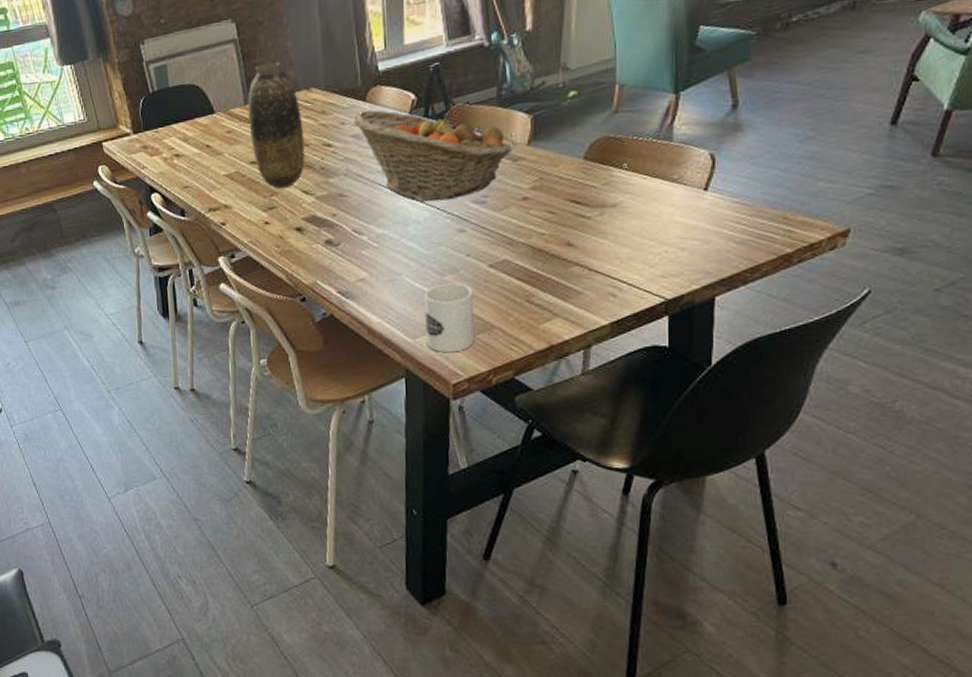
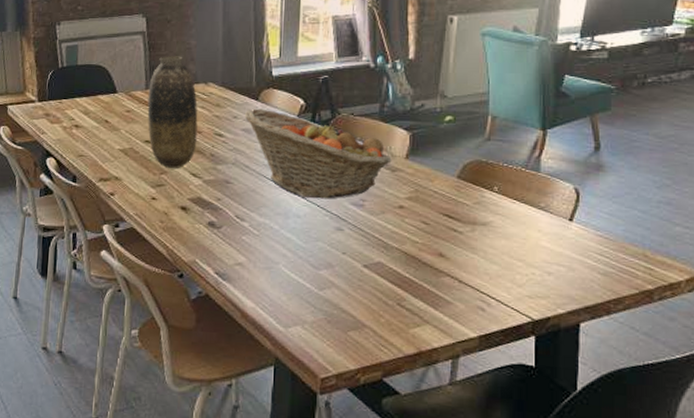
mug: present [424,282,474,352] -> none [298,277,347,346]

